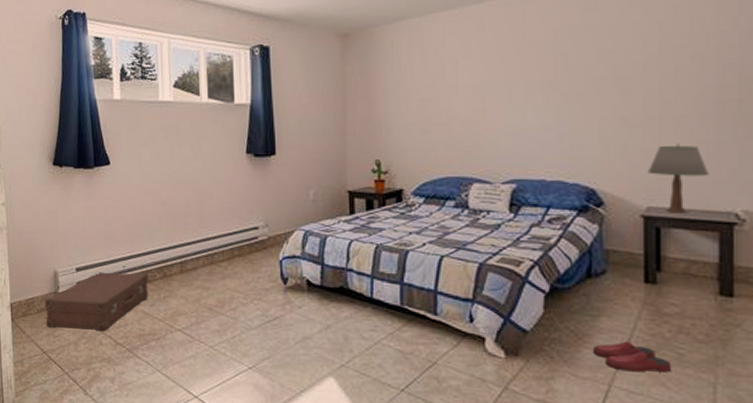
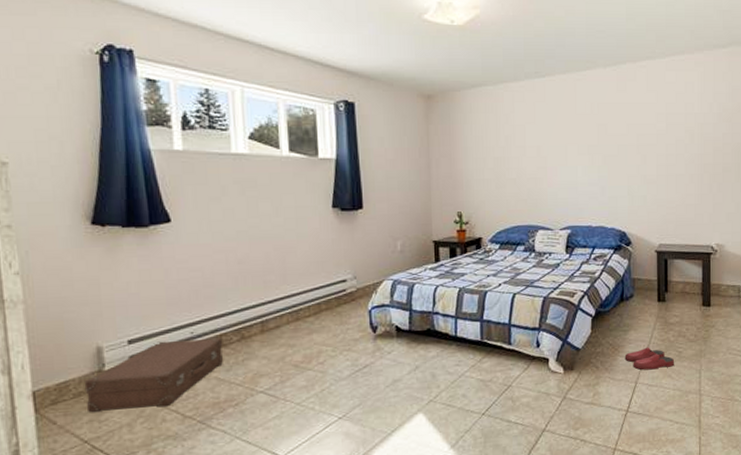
table lamp: present [647,143,710,215] -> none [659,195,697,249]

